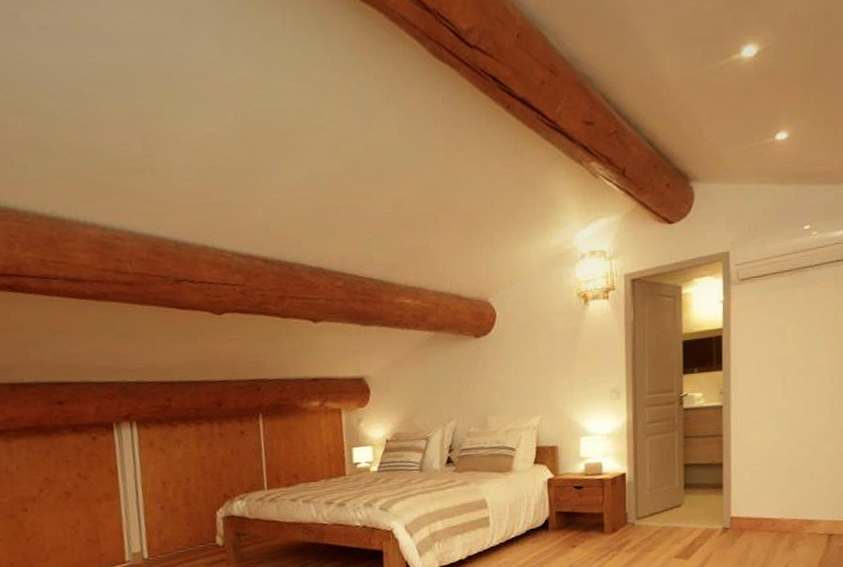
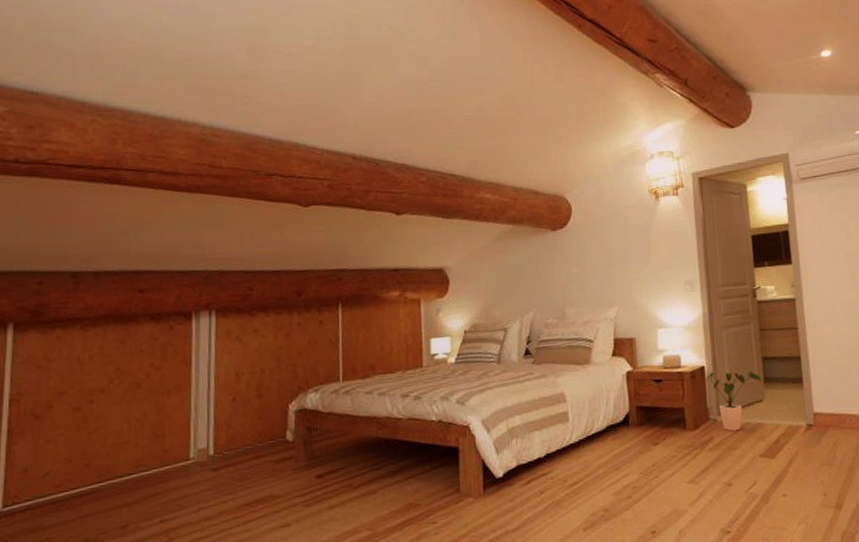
house plant: none [626,477,682,535] -> present [706,371,762,431]

